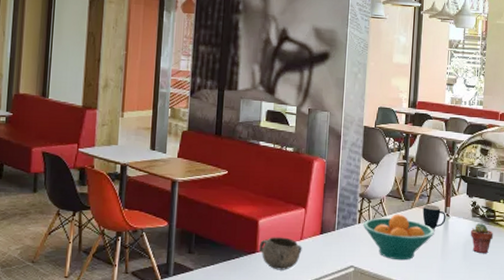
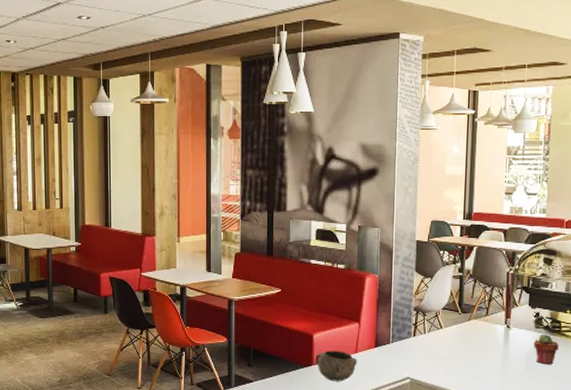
fruit bowl: present [363,214,434,261] -> none [418,326,494,372]
mug: present [422,204,446,229] -> none [481,316,507,341]

